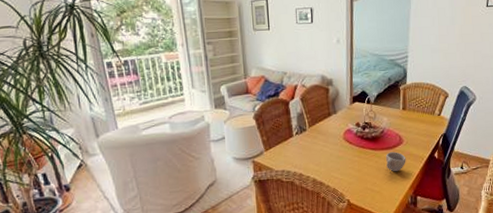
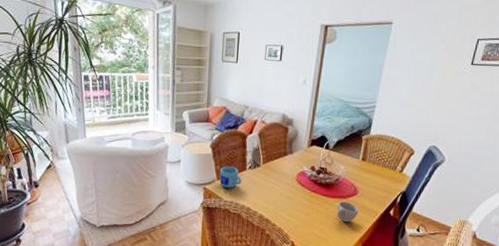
mug: none [267,135,290,158] -> present [220,166,242,188]

